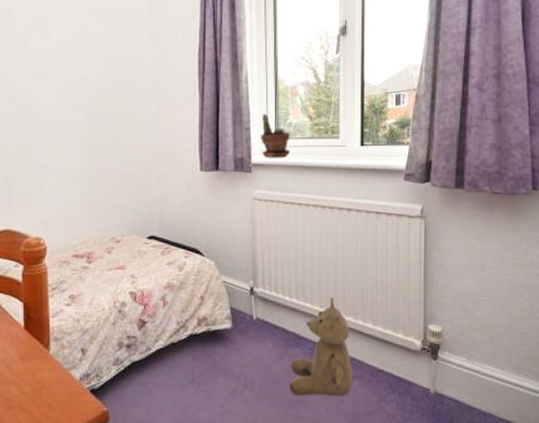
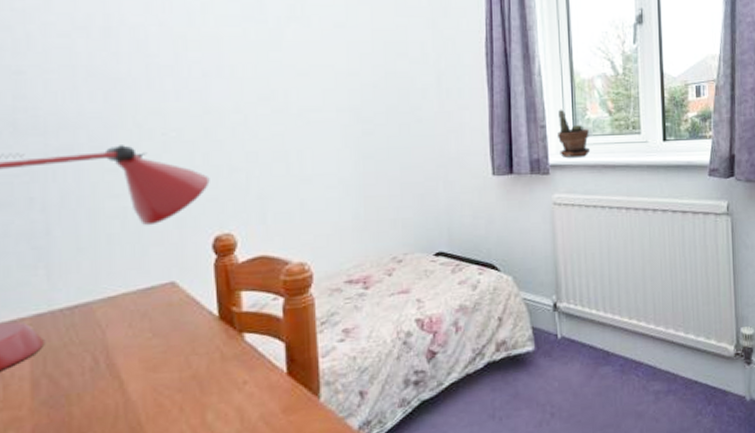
teddy bear: present [289,296,352,397] -> none [600,305,667,420]

